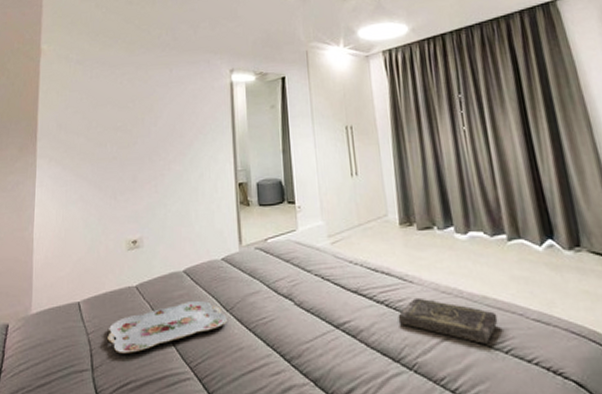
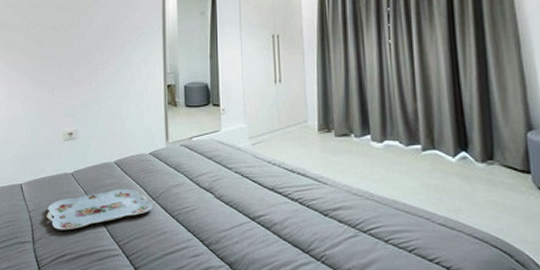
book: present [398,297,498,344] -> none [310,198,405,243]

